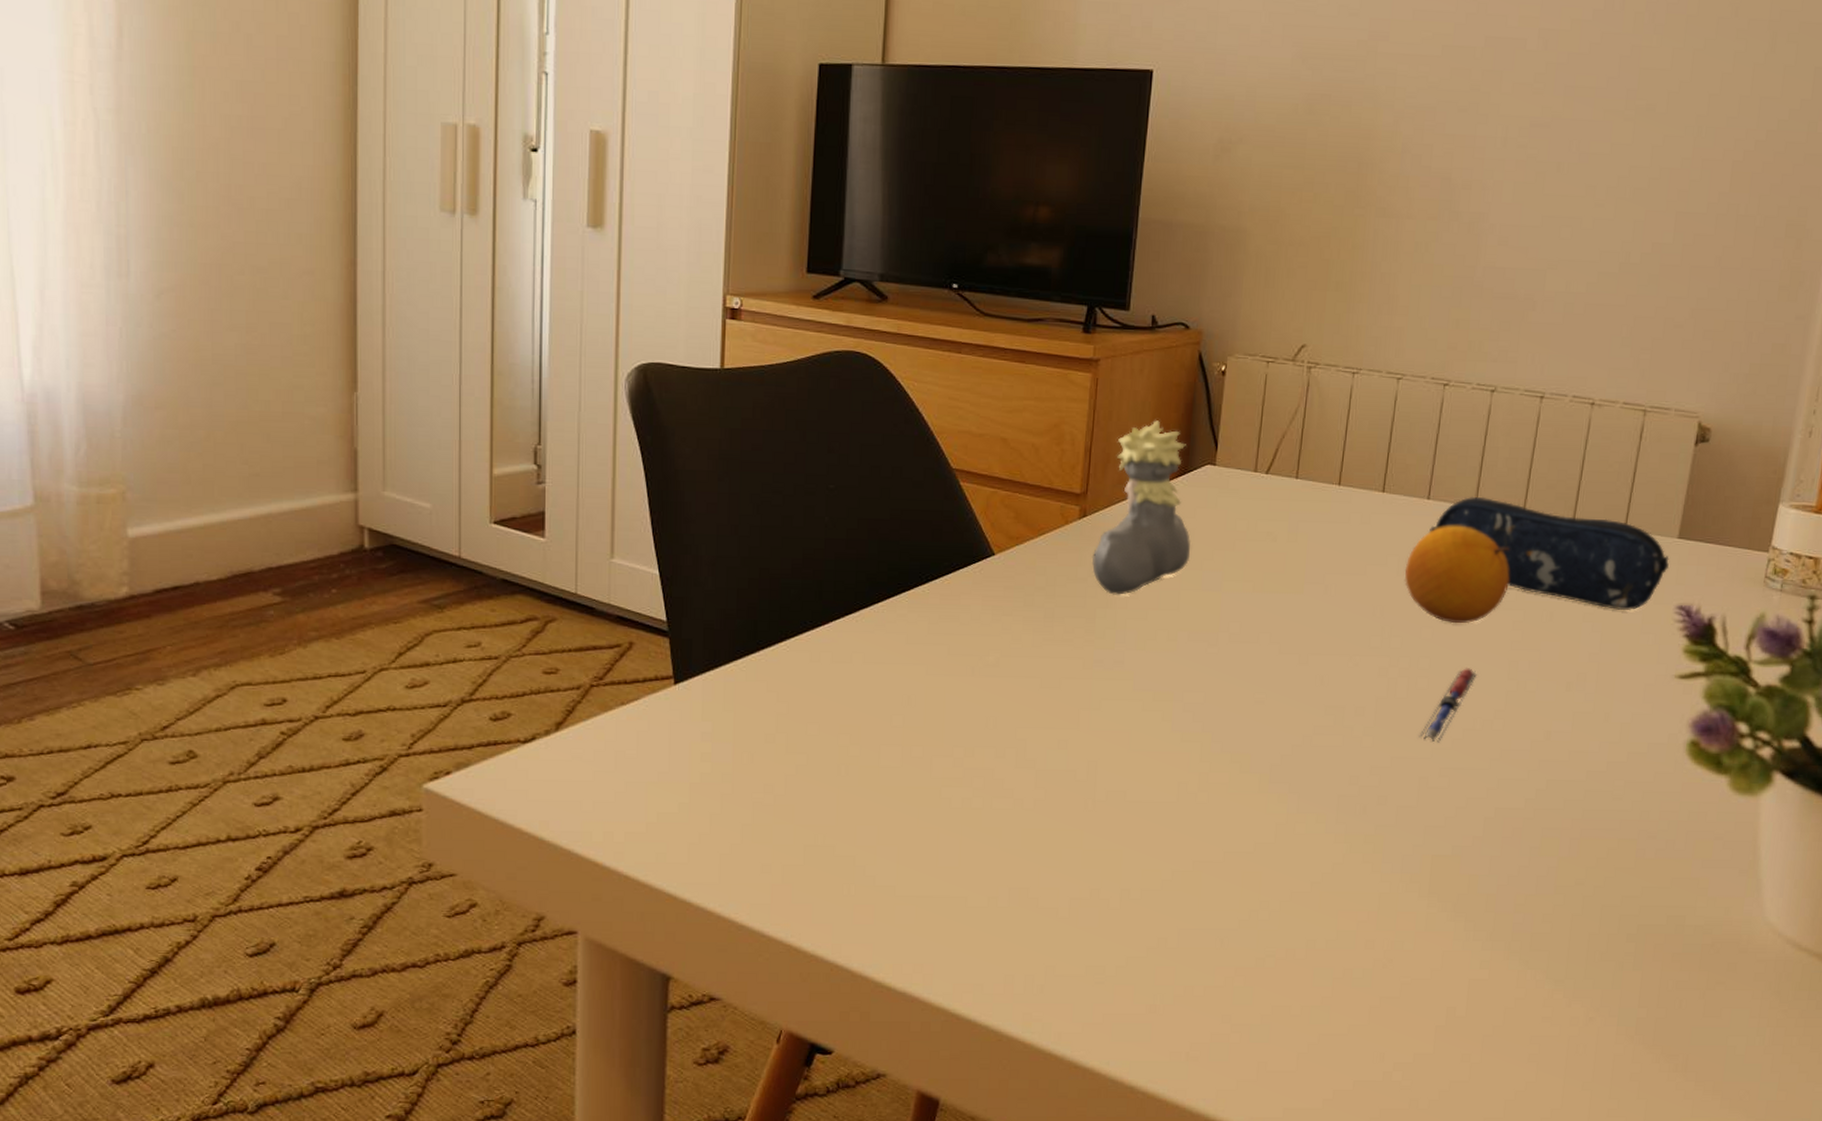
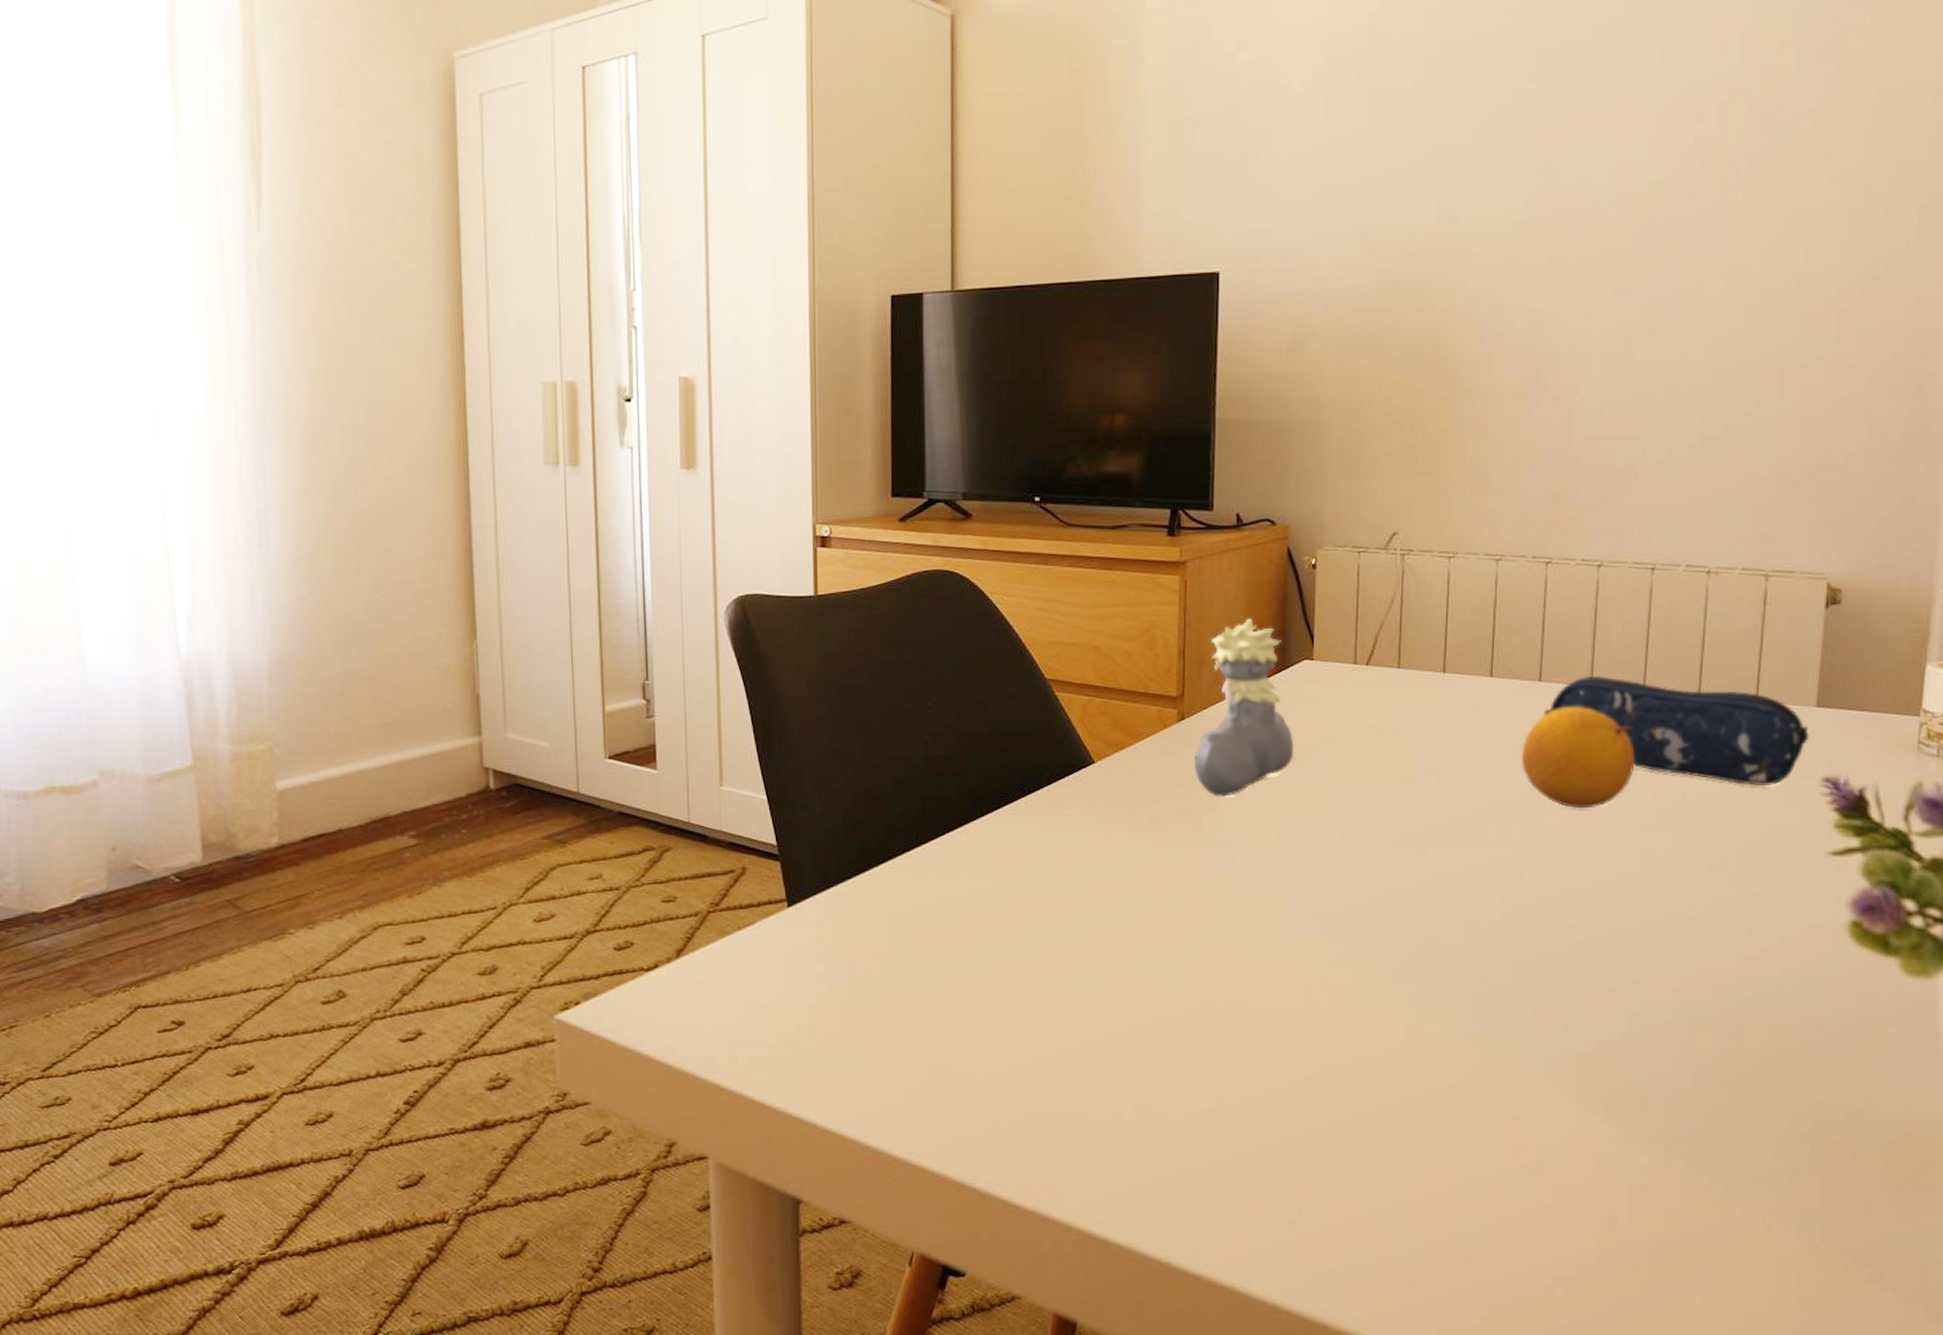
pen: present [1419,668,1478,743] -> none [1551,854,1610,935]

